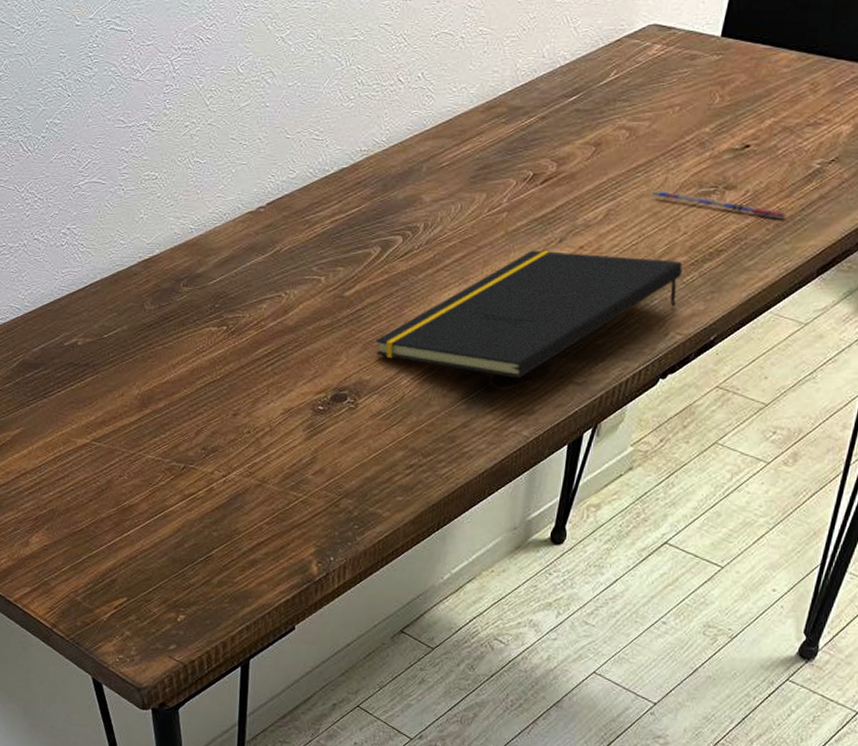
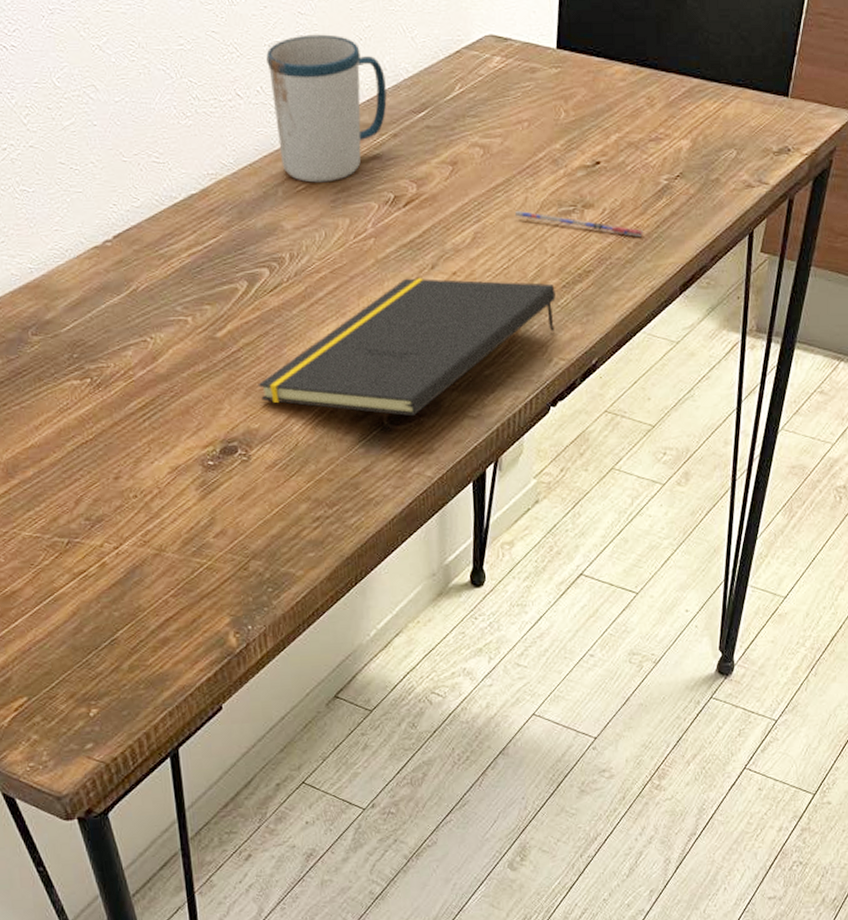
mug: none [430,25,543,160] -> present [266,34,387,183]

